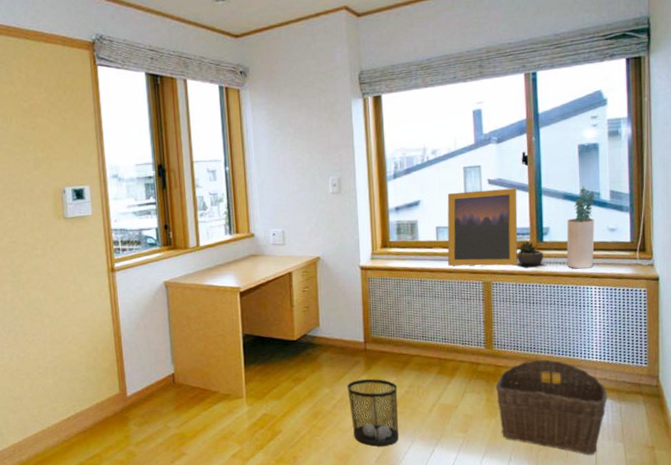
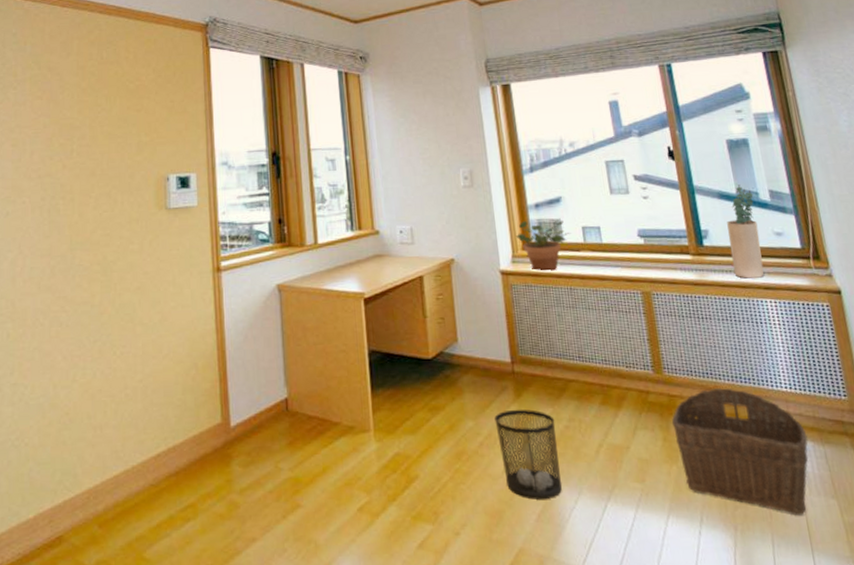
potted plant: none [376,221,426,266] -> present [515,219,571,271]
picture frame: present [447,188,518,266] -> none [590,185,678,274]
succulent plant: present [516,240,548,269] -> none [675,244,713,278]

